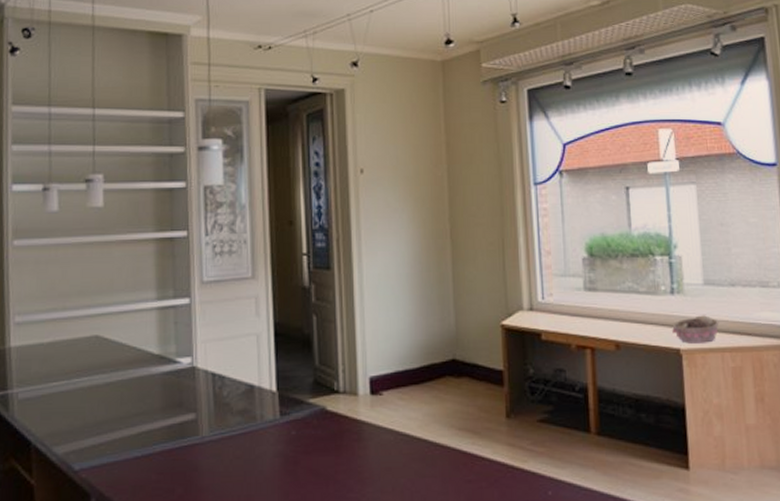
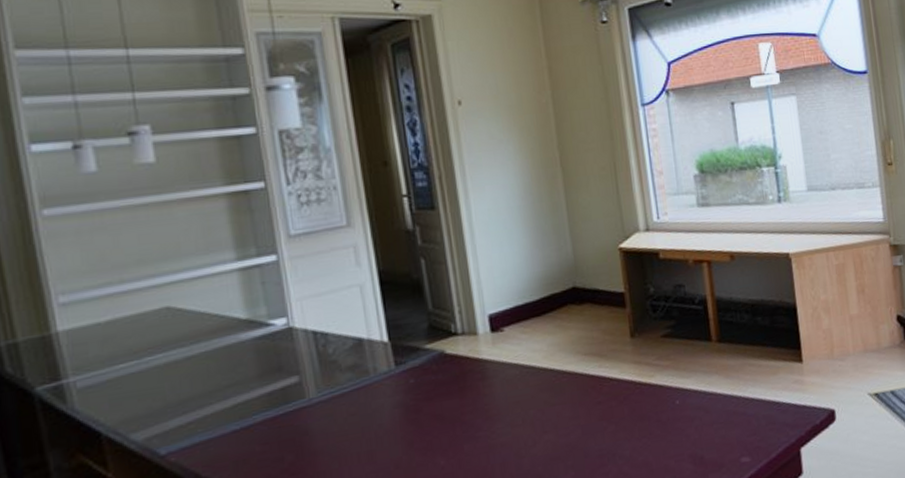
decorative basket: present [672,315,719,344] -> none [781,219,823,248]

